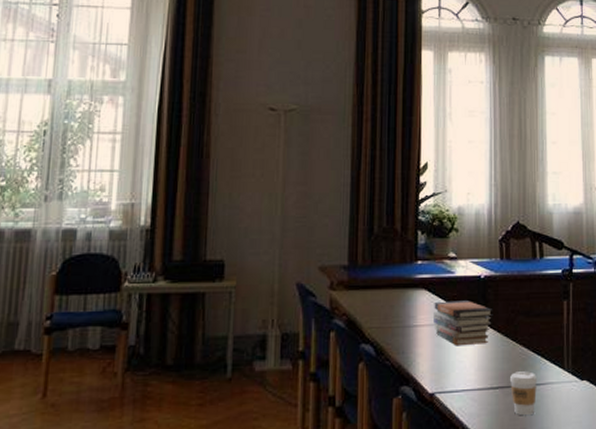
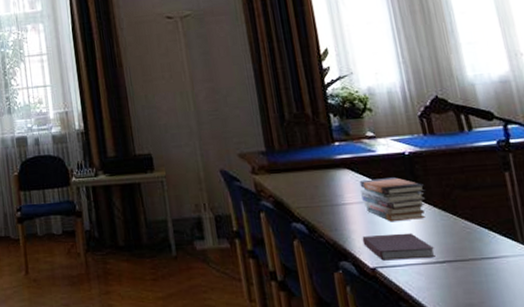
notebook: none [426,357,491,386] -> present [362,232,435,261]
coffee cup: present [510,371,537,416] -> none [456,245,492,290]

